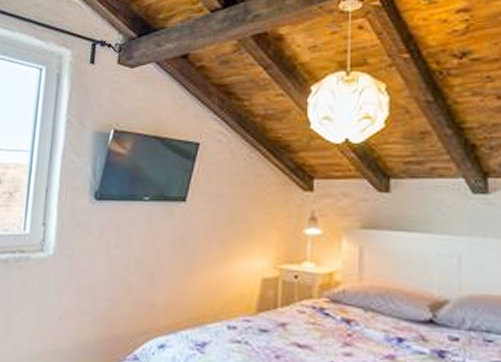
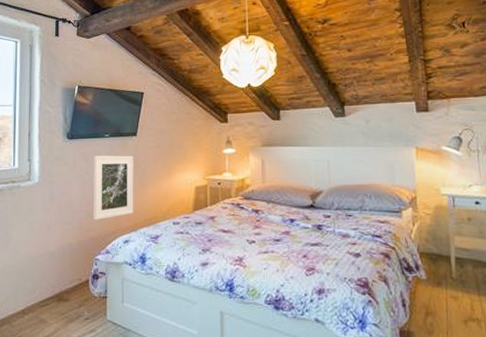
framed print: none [121,225,180,313] -> present [94,155,134,220]

